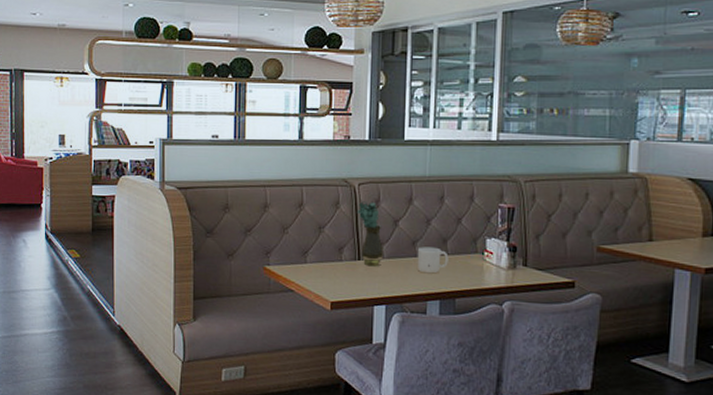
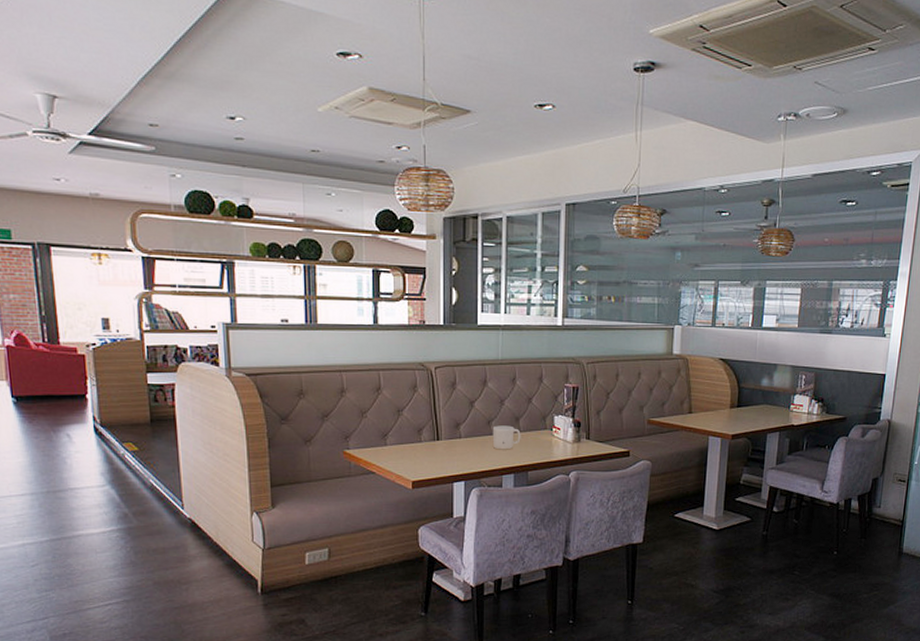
vase: present [357,200,383,267] -> none [435,383,461,446]

